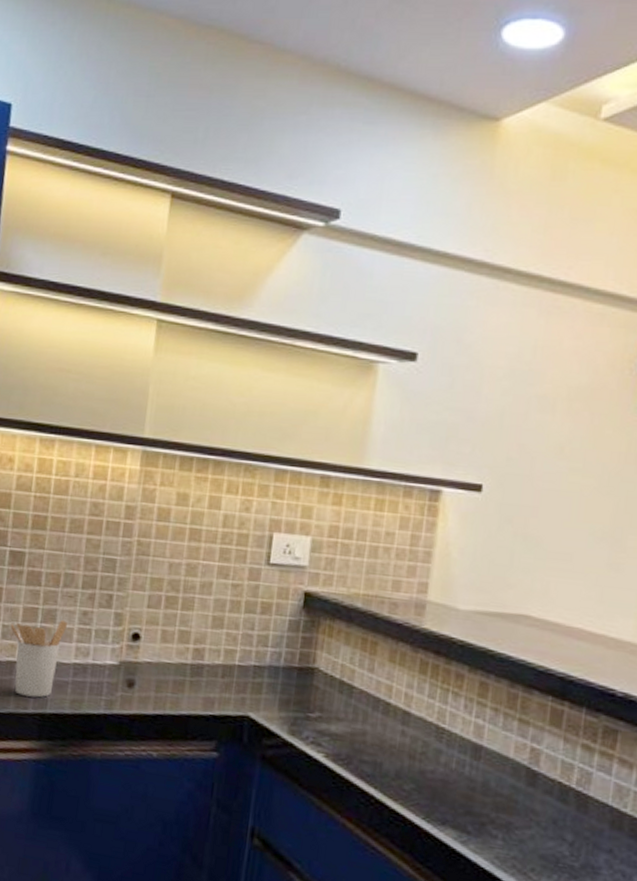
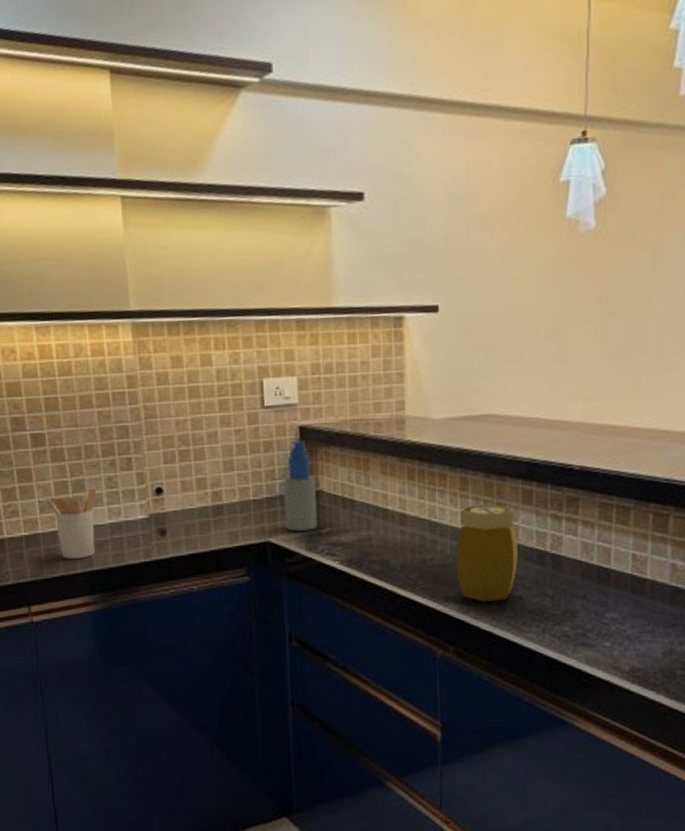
spray bottle: none [269,606,313,712] -> present [283,440,317,531]
jar: none [460,716,539,837] -> present [456,504,519,602]

